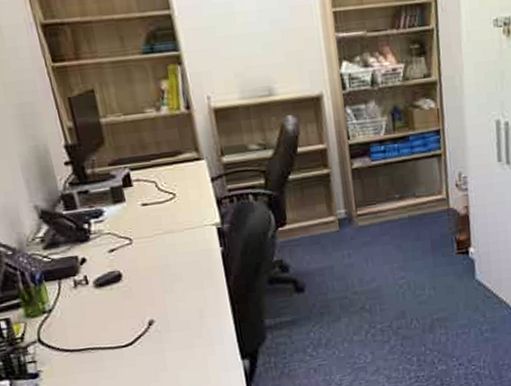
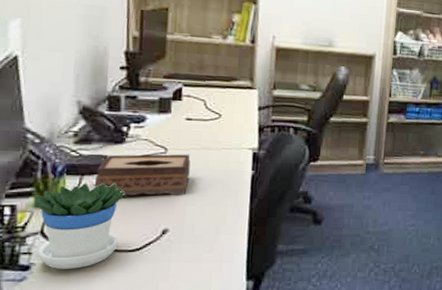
flowerpot: none [22,283,111,373] -> present [33,183,124,269]
tissue box: none [71,241,161,294] -> present [95,154,190,196]

